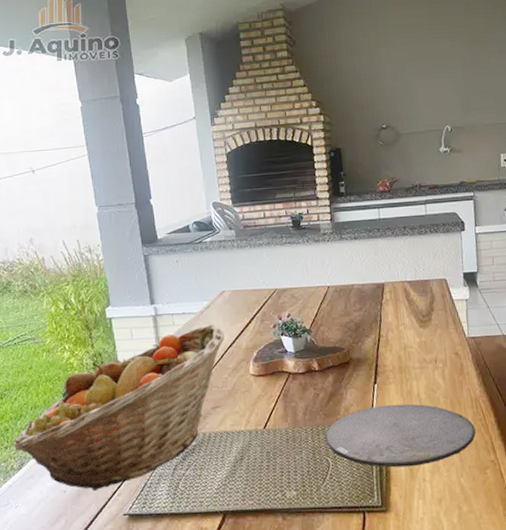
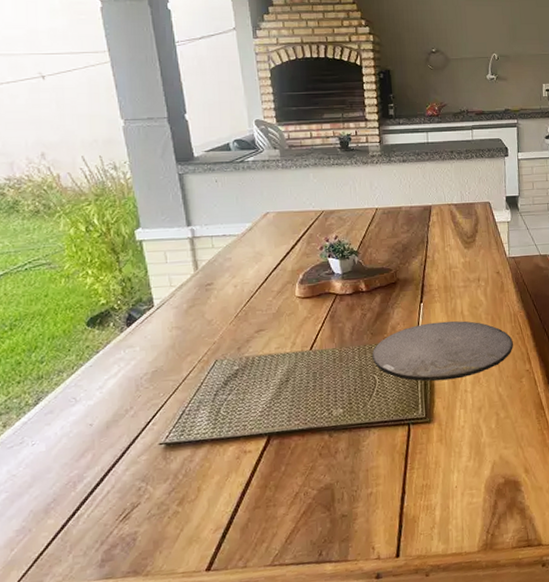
fruit basket: present [13,325,224,490] -> none [27,247,269,422]

